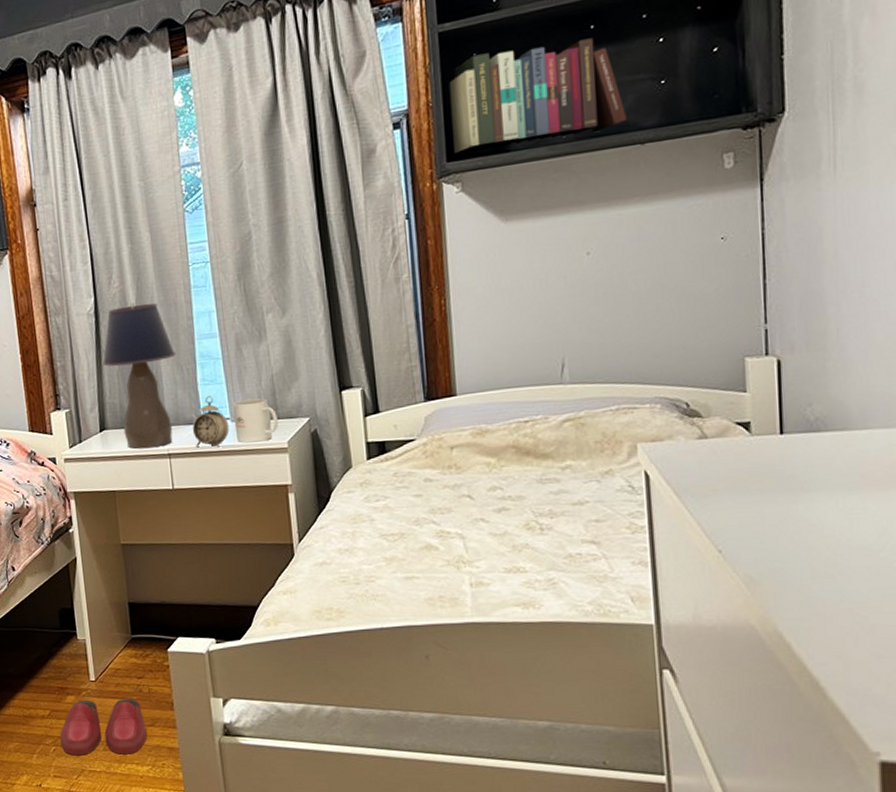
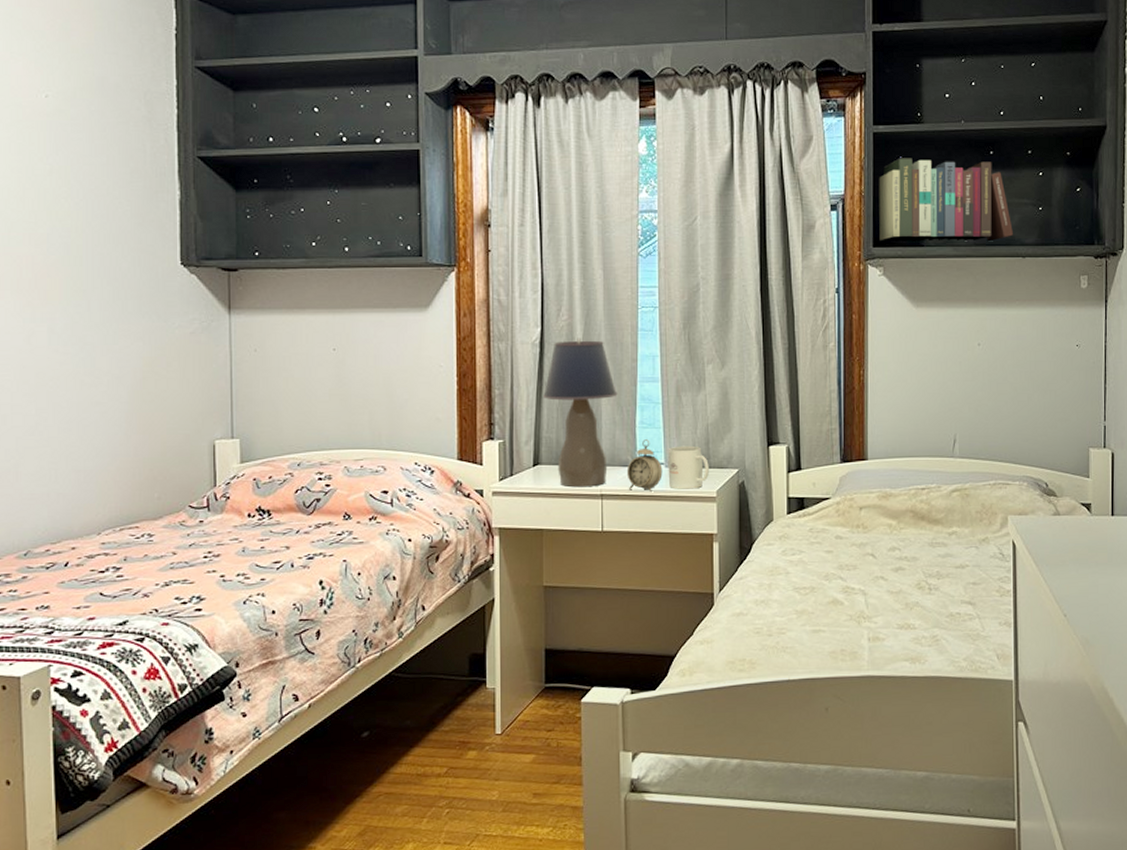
slippers: present [59,699,147,756] -> none [455,754,551,819]

